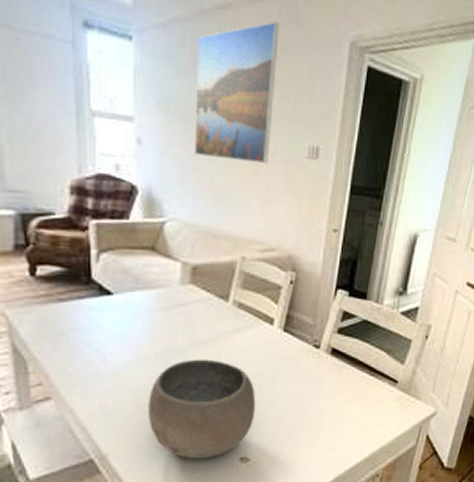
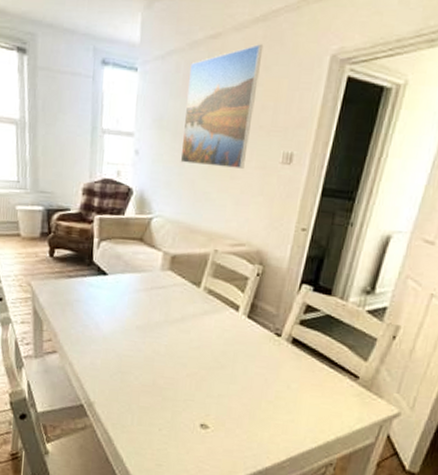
bowl: present [148,359,256,460] -> none [127,333,218,420]

